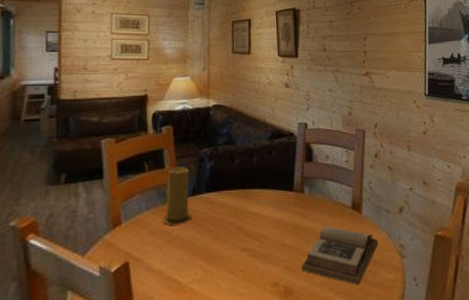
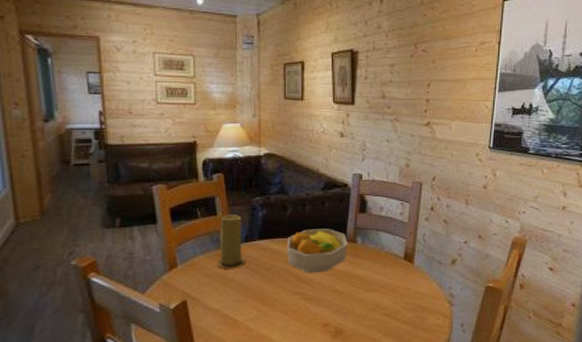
fruit bowl: none [234,179,296,227] -> present [287,229,348,273]
book: present [301,226,379,286] -> none [352,274,429,329]

